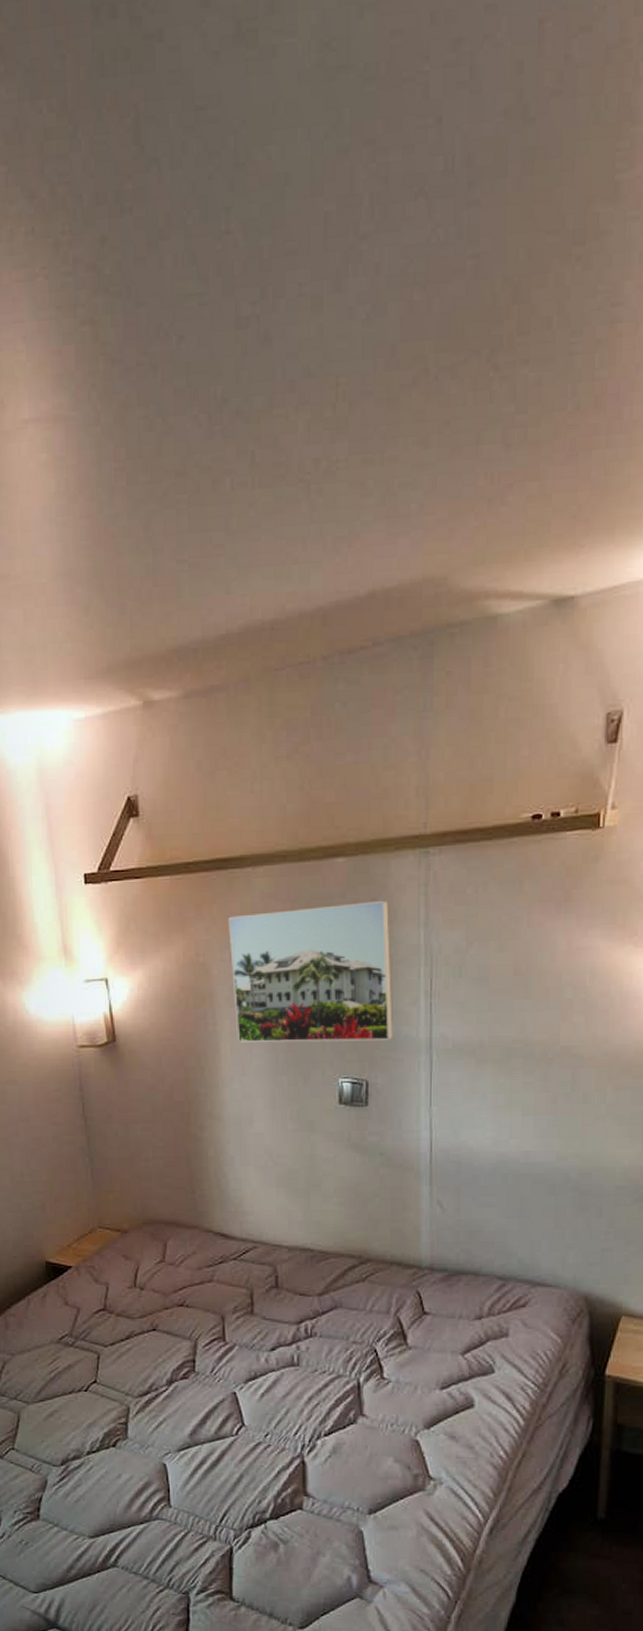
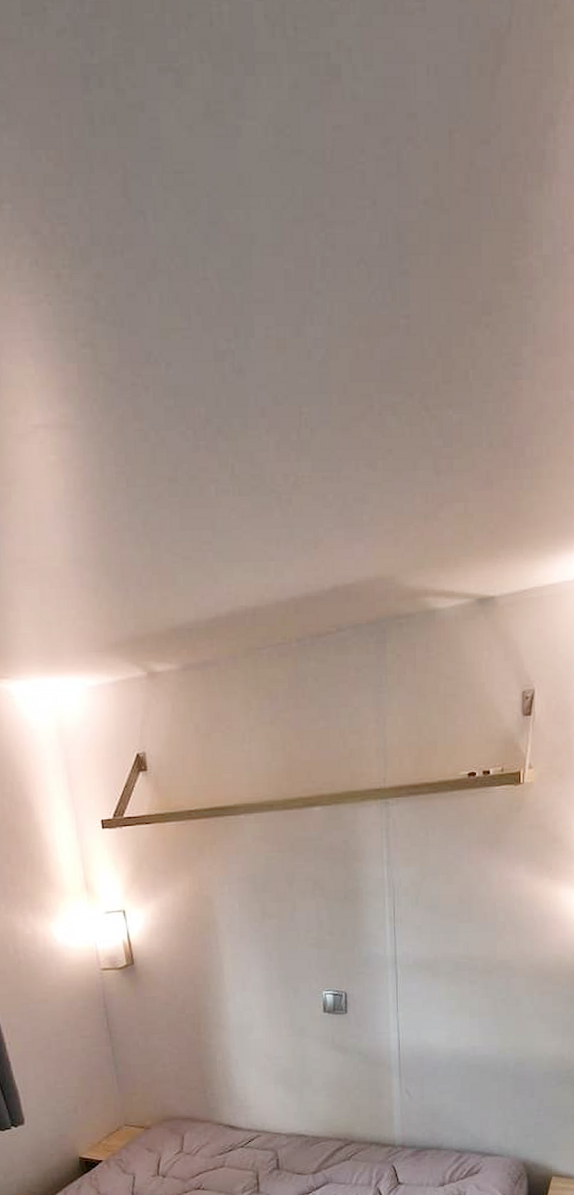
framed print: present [228,900,394,1043] -> none [226,842,366,963]

